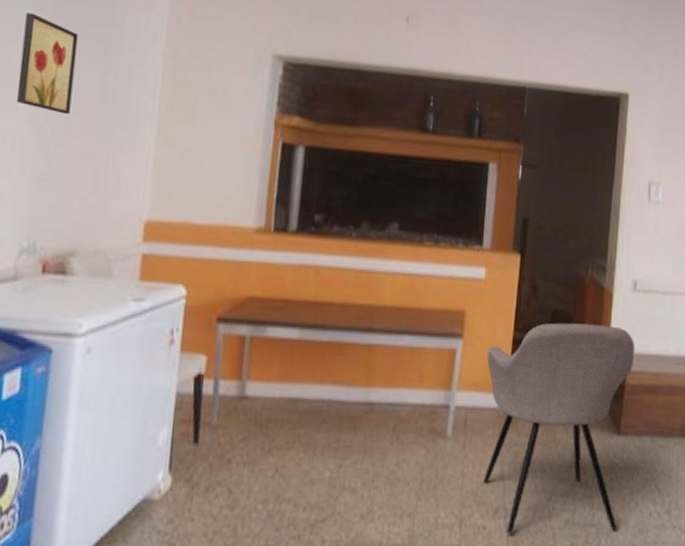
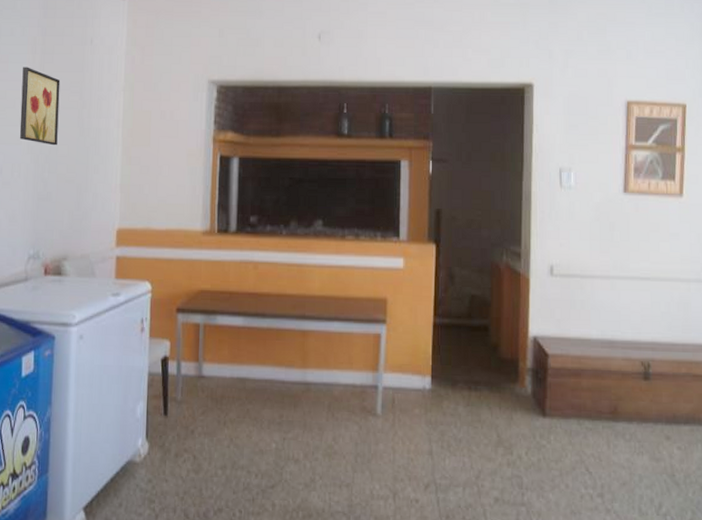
armchair: present [483,323,635,534] -> none [410,308,556,511]

